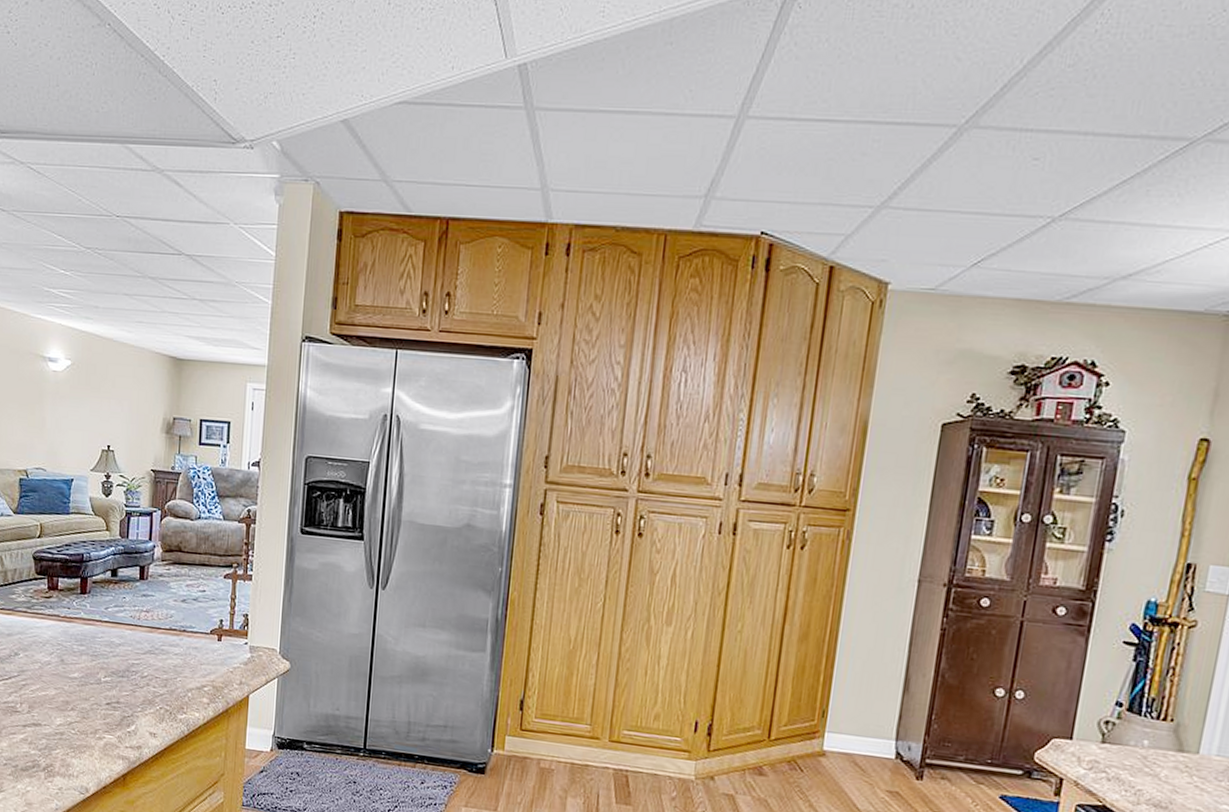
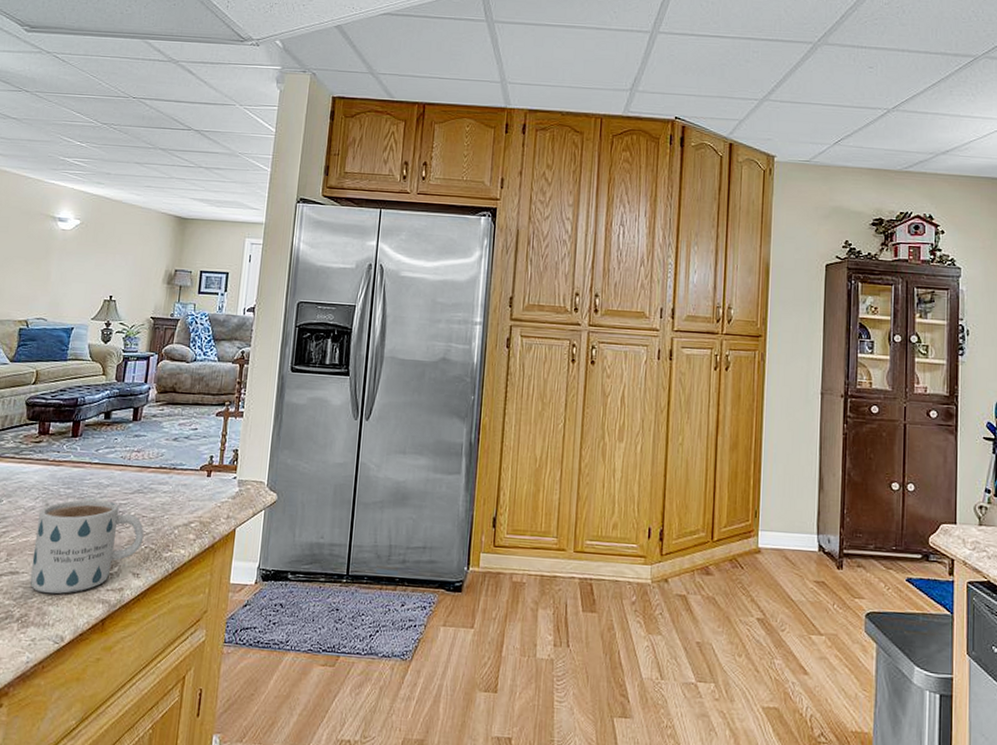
mug: none [52,657,158,748] -> present [30,499,144,594]

